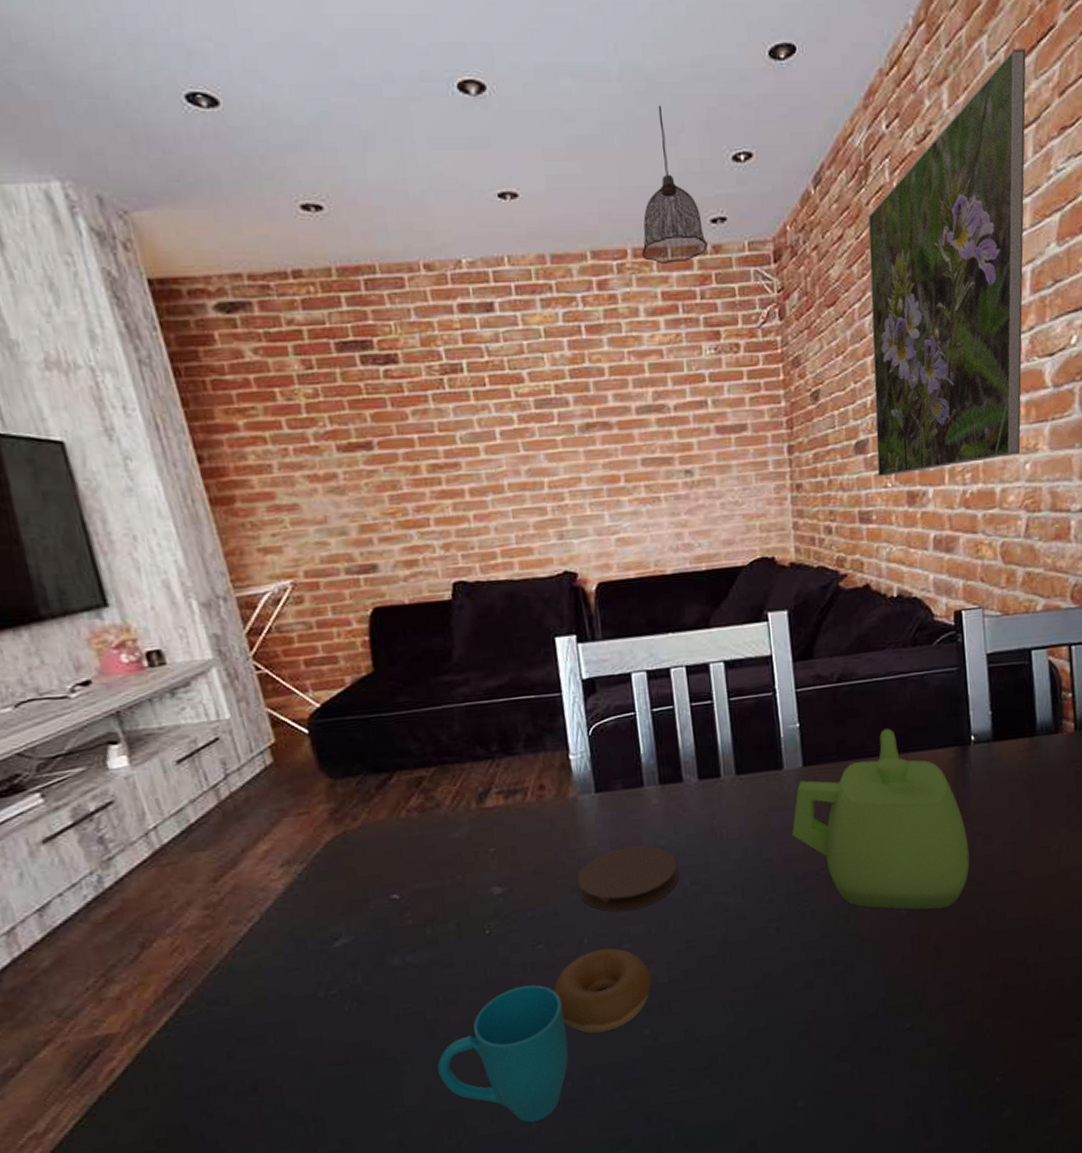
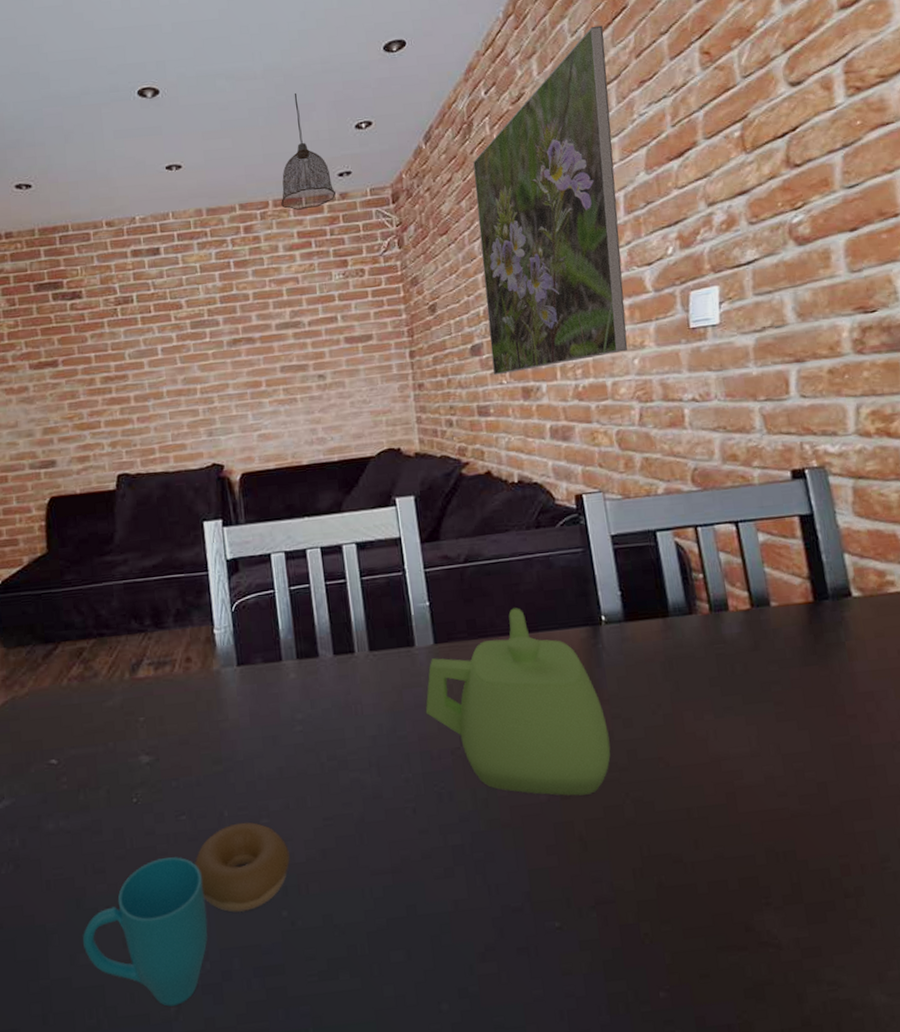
coaster: present [576,845,679,912] -> none [219,719,316,785]

